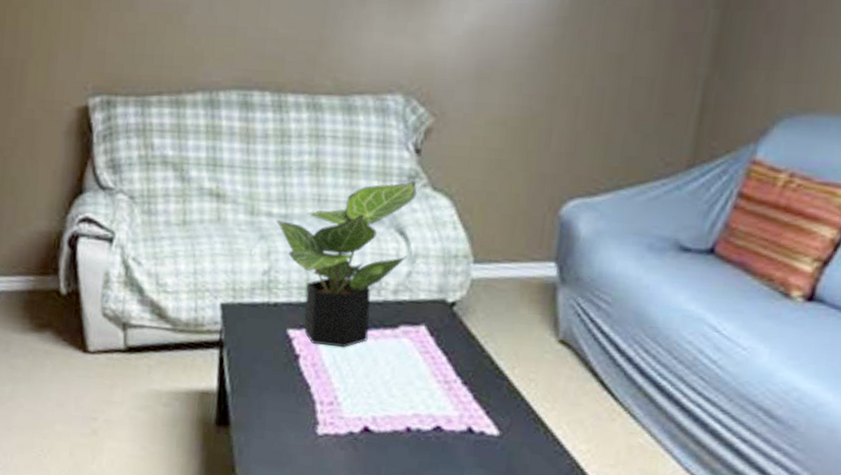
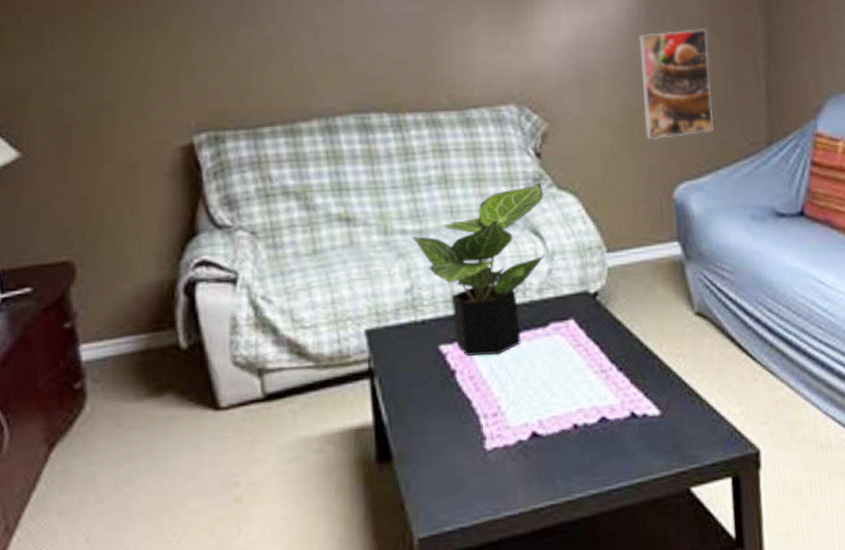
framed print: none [542,22,641,148] -> present [638,28,713,140]

